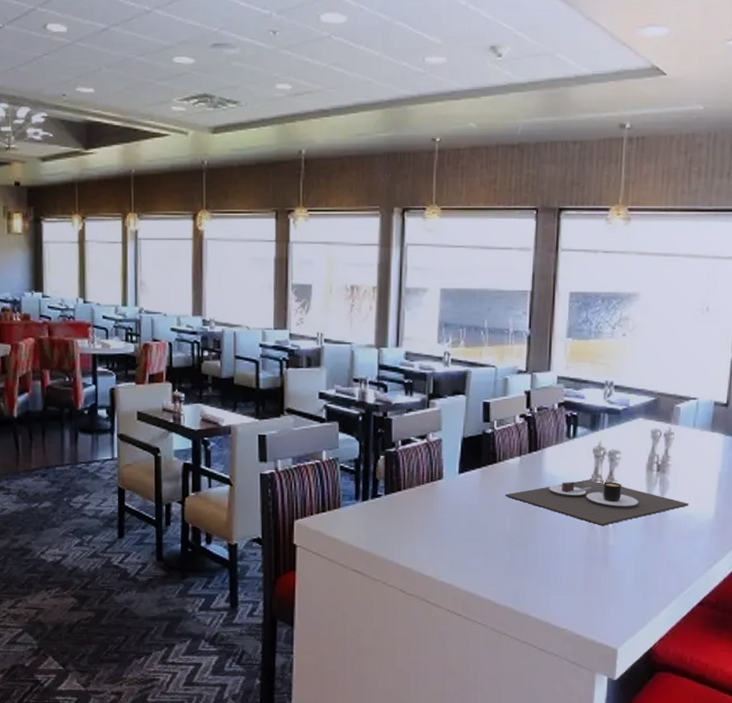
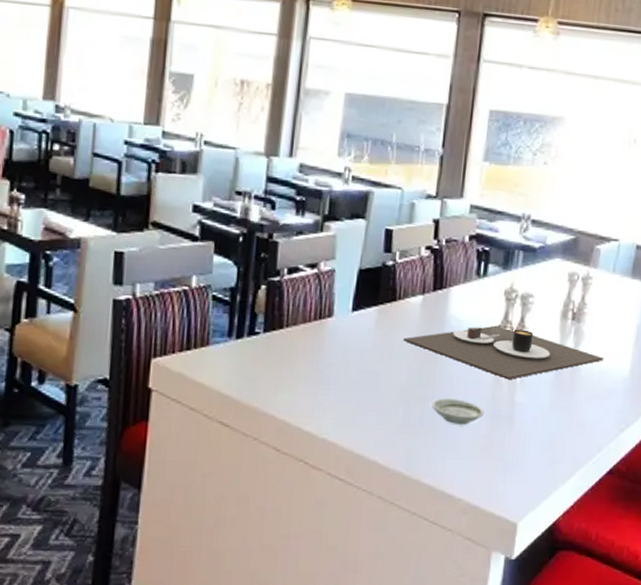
saucer: none [534,544,582,566] -> present [432,398,485,425]

